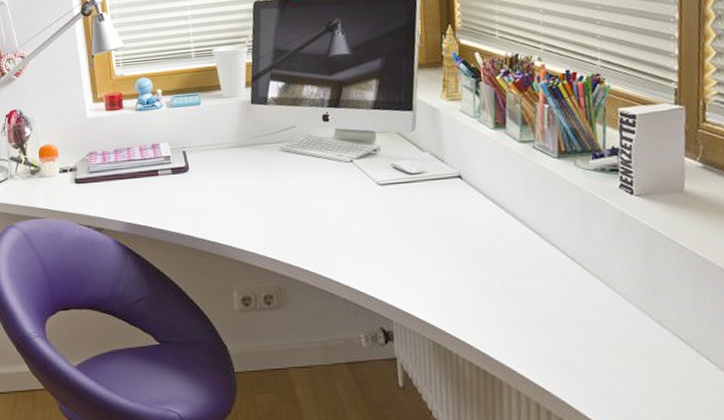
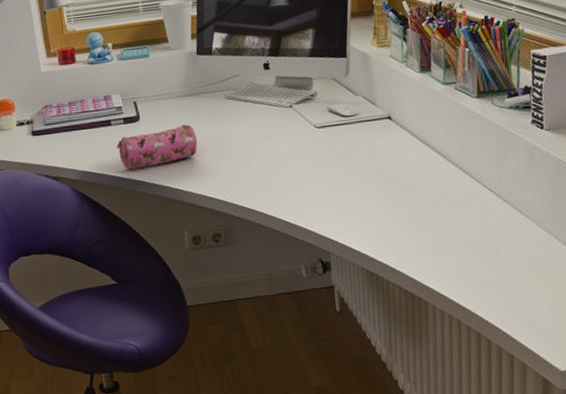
pencil case: none [164,177,250,223] -> present [117,124,198,169]

